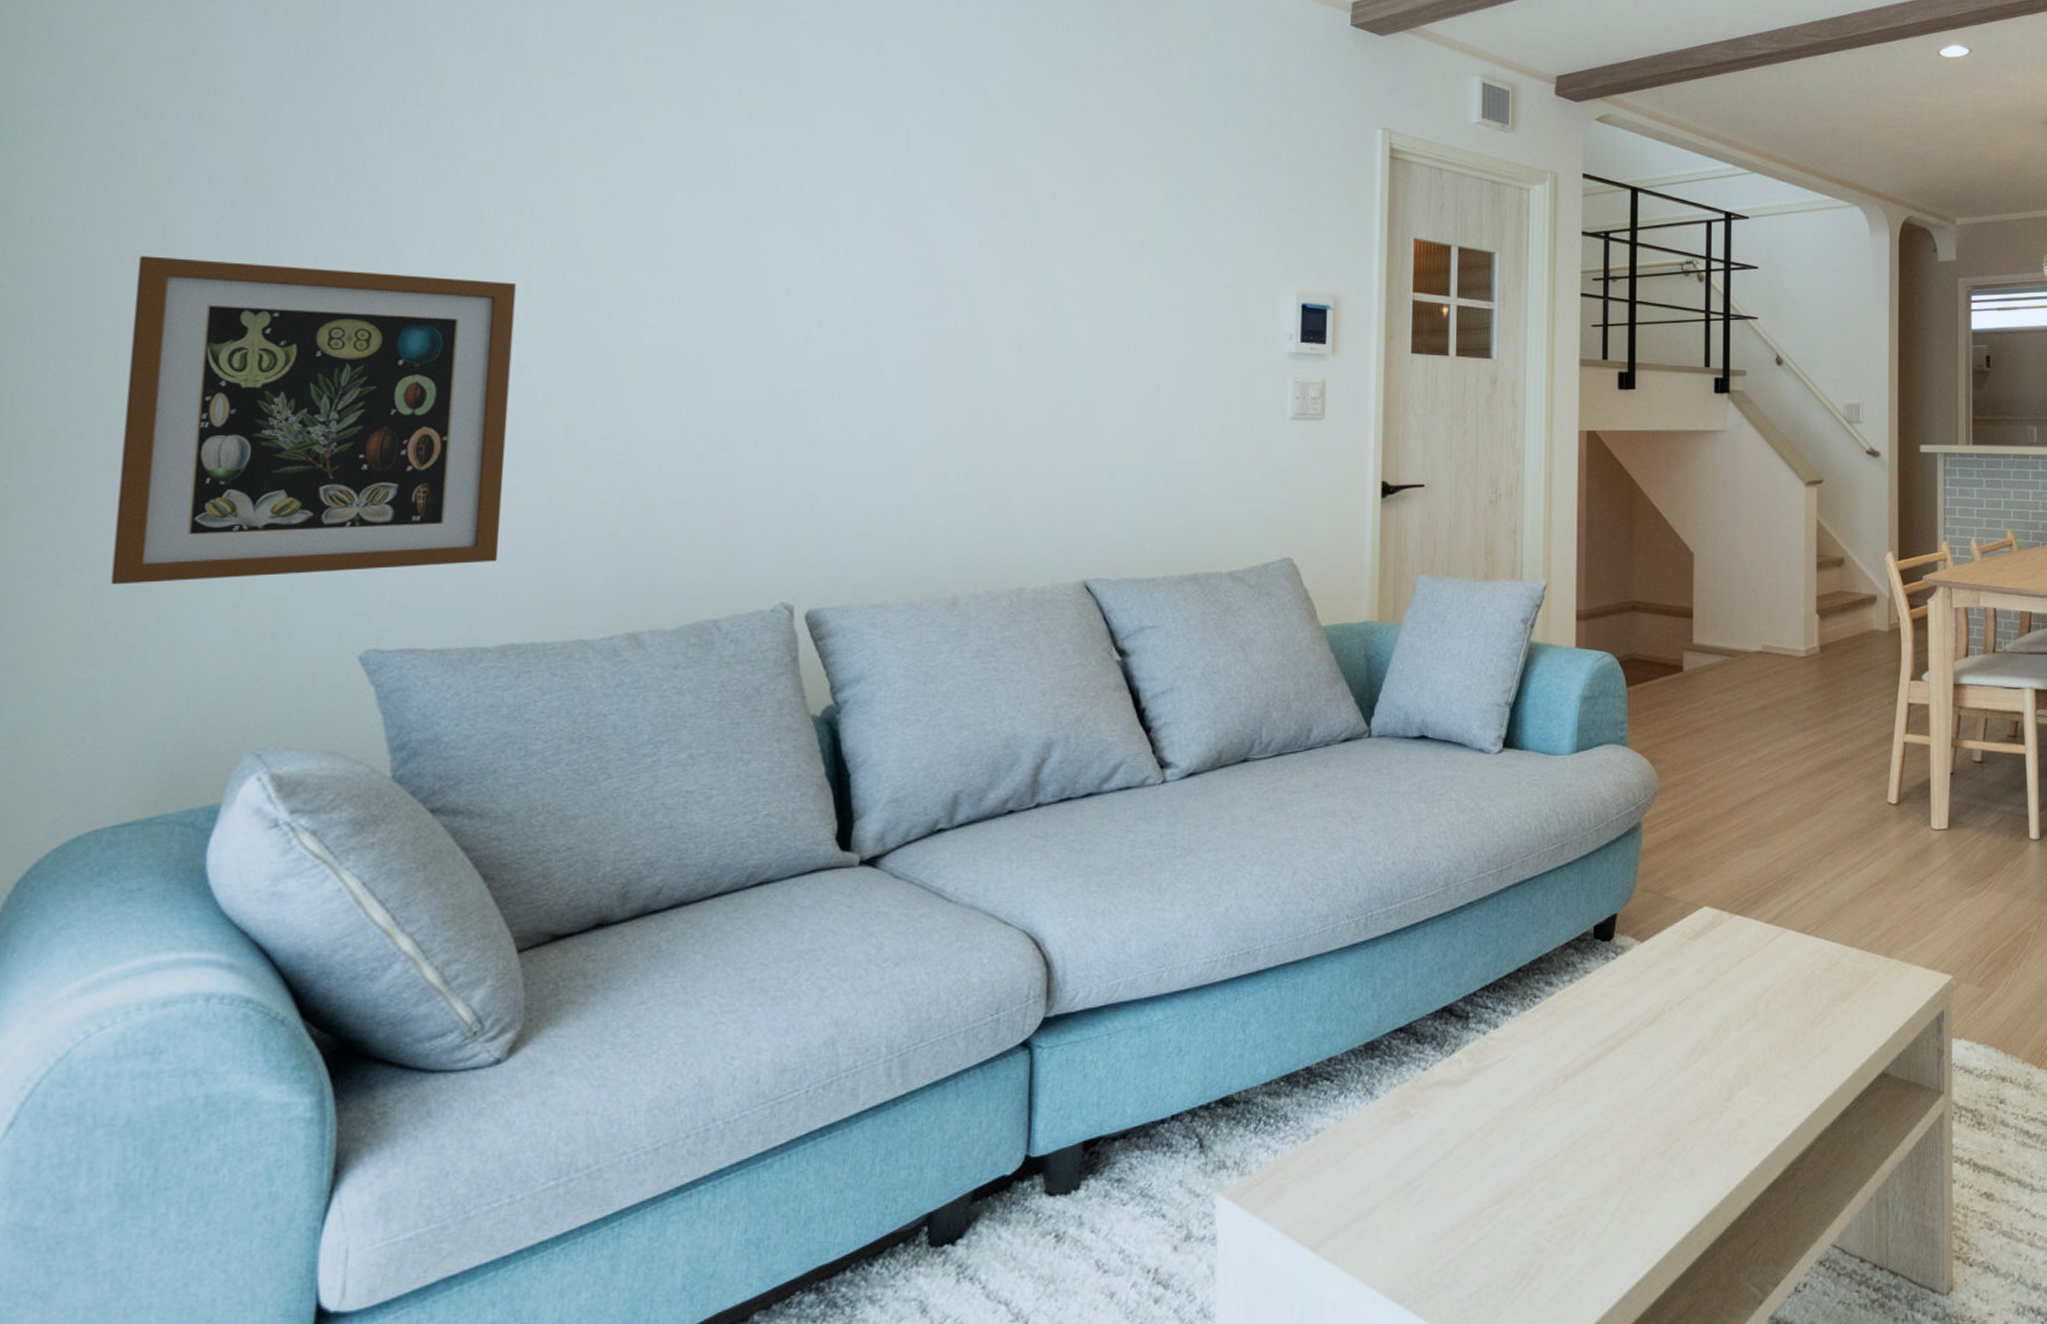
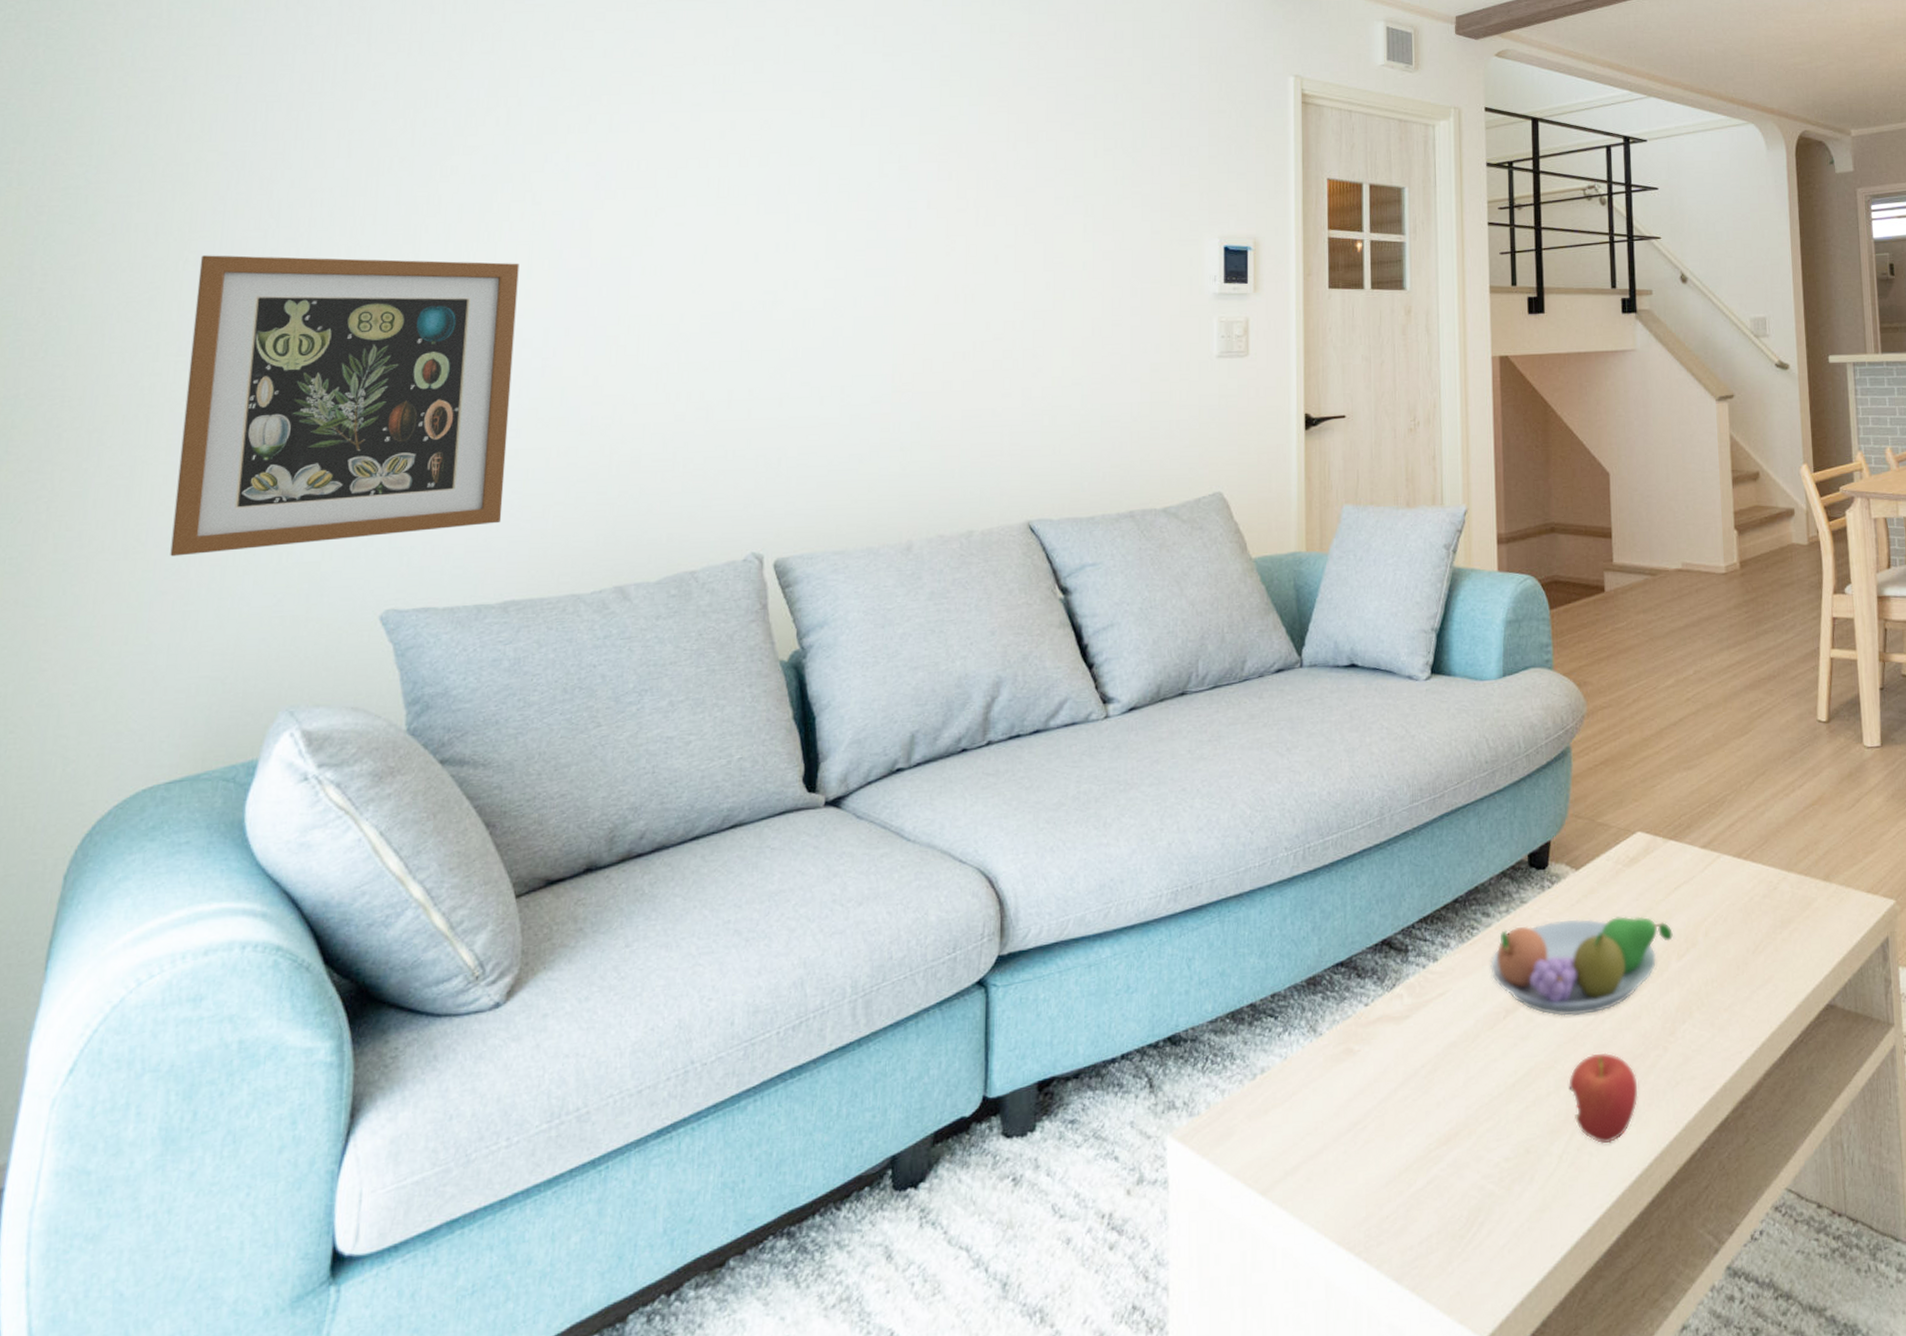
fruit bowl: none [1551,987,1734,1082] -> present [1490,916,1673,1016]
apple: none [1624,1117,1692,1203] -> present [1569,1052,1638,1144]

